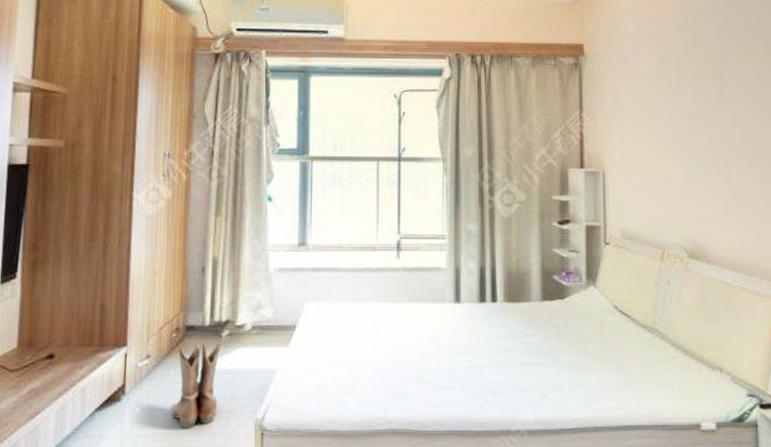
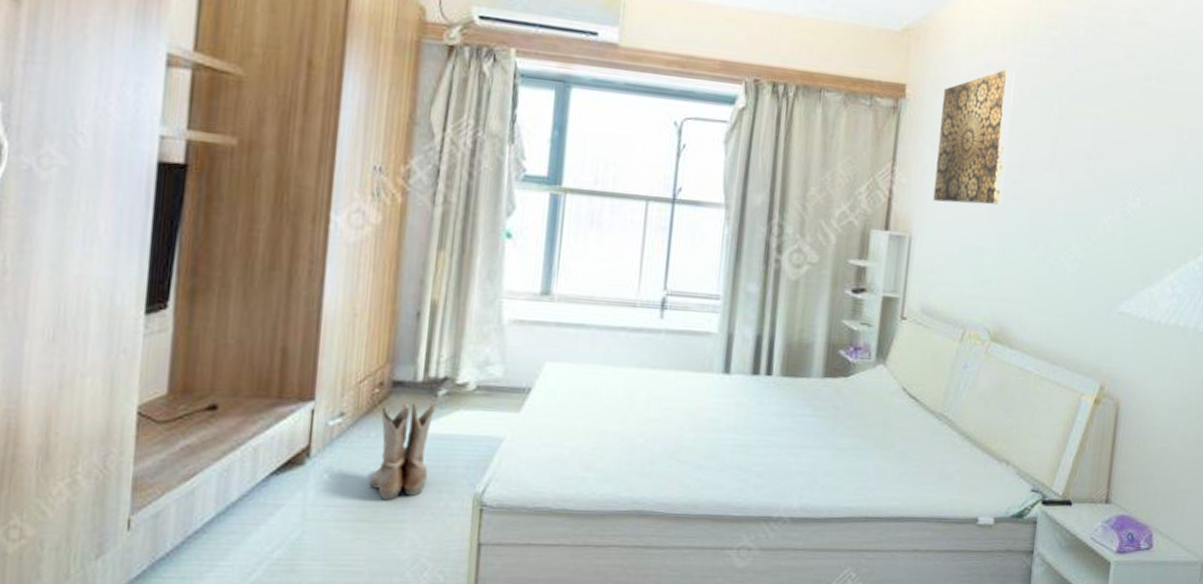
wall art: none [616,22,682,139] -> present [933,68,1015,205]

